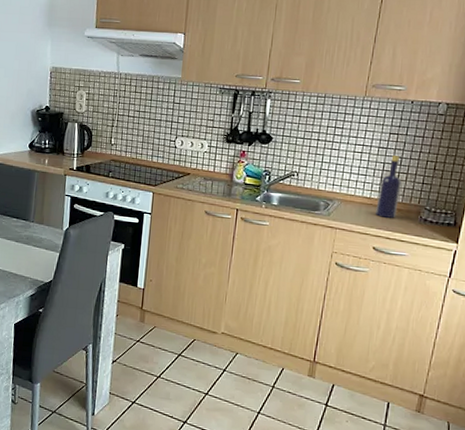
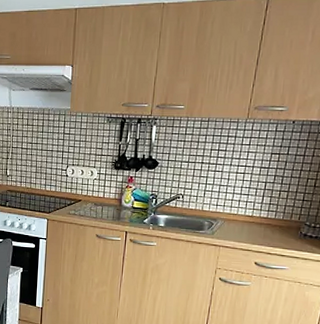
bottle: present [375,156,402,218] -> none [257,175,283,234]

